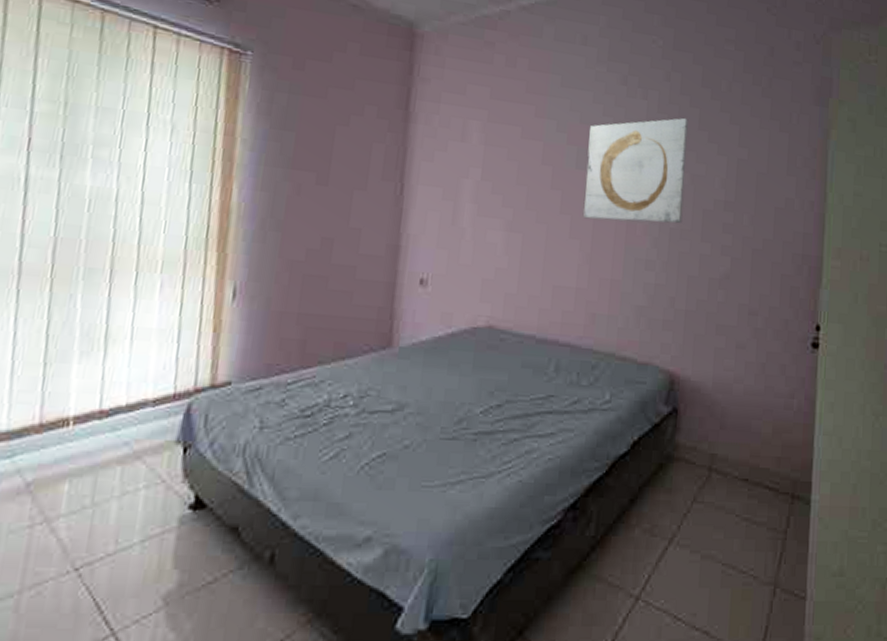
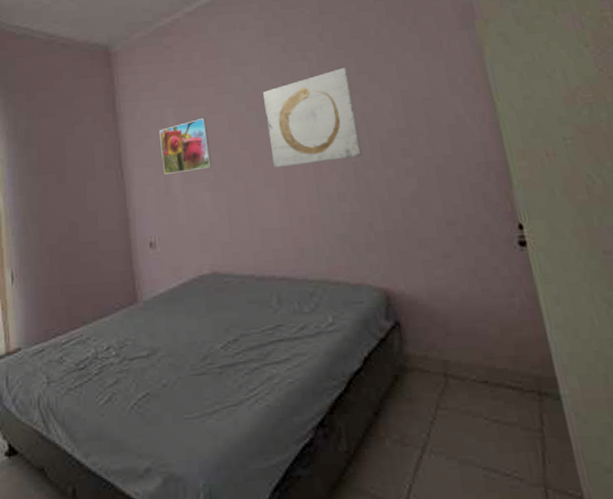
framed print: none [454,141,517,204] -> present [159,117,213,174]

